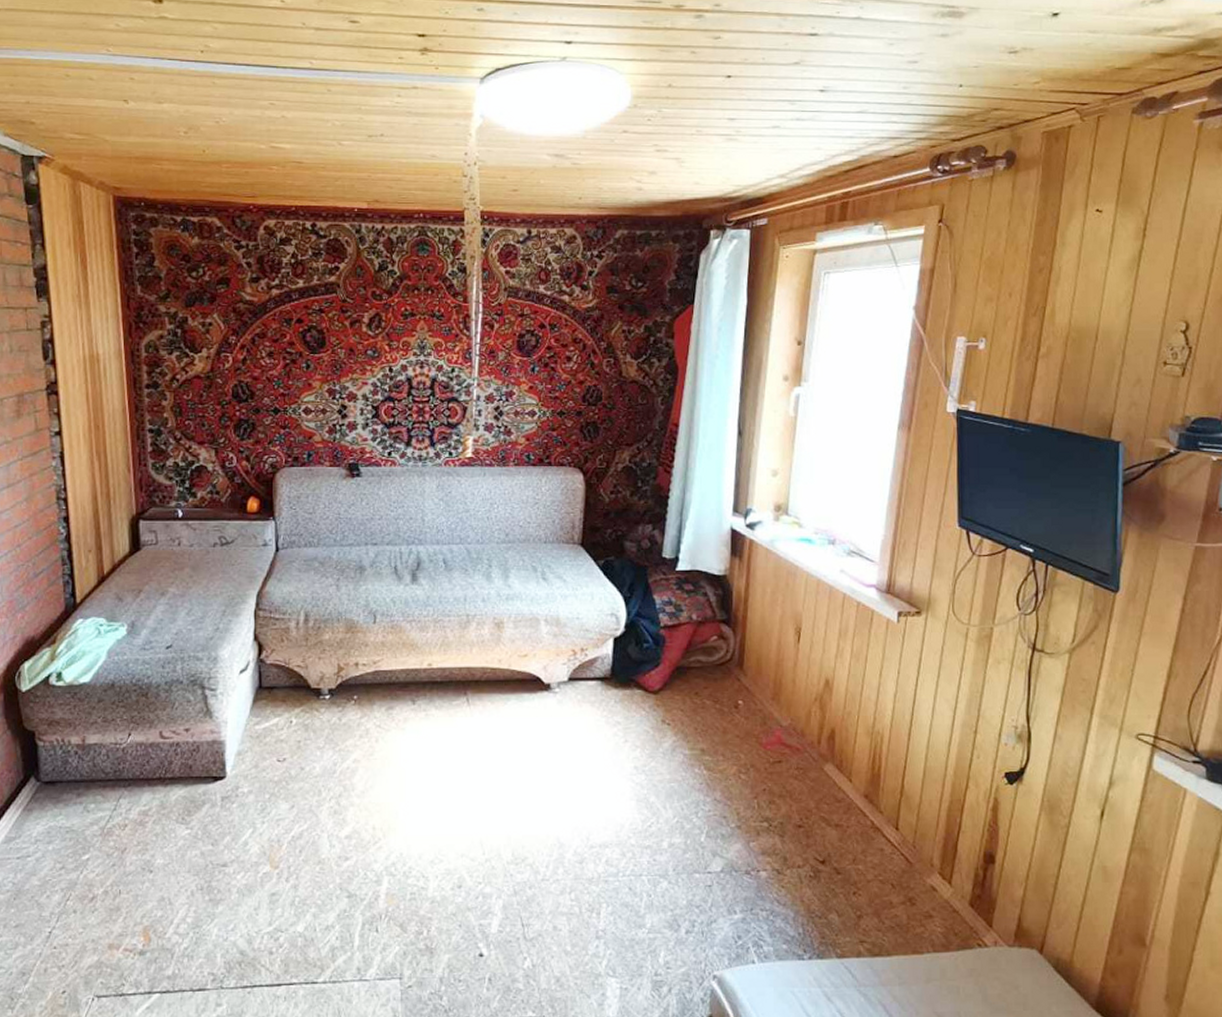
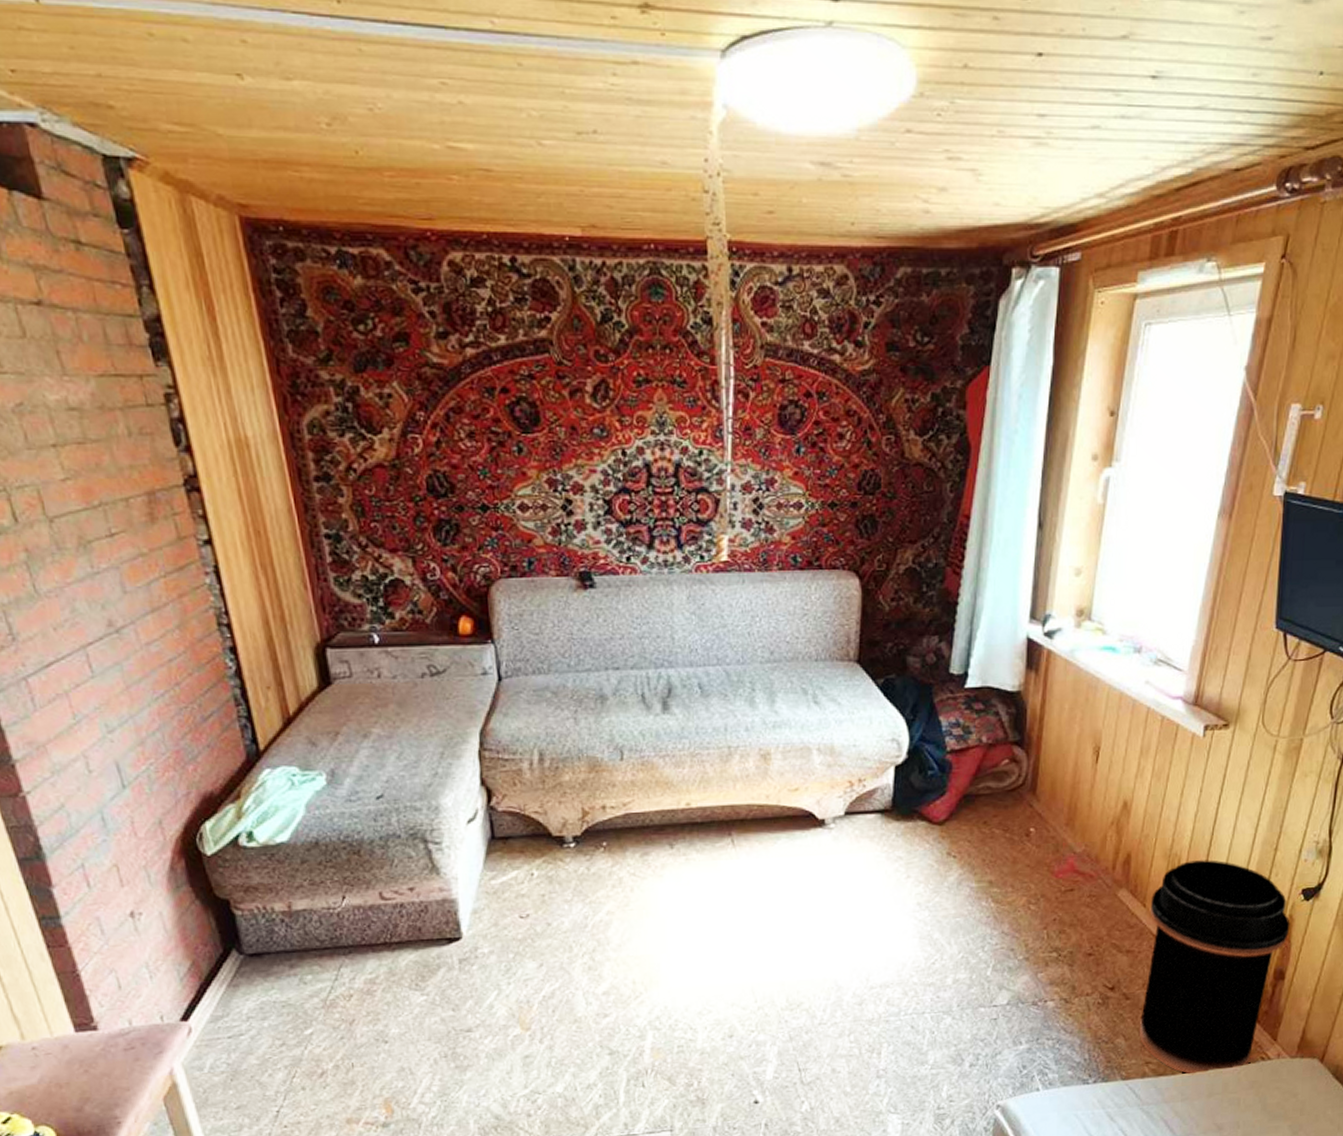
trash can: none [851,739,996,958] -> present [1139,860,1291,1076]

